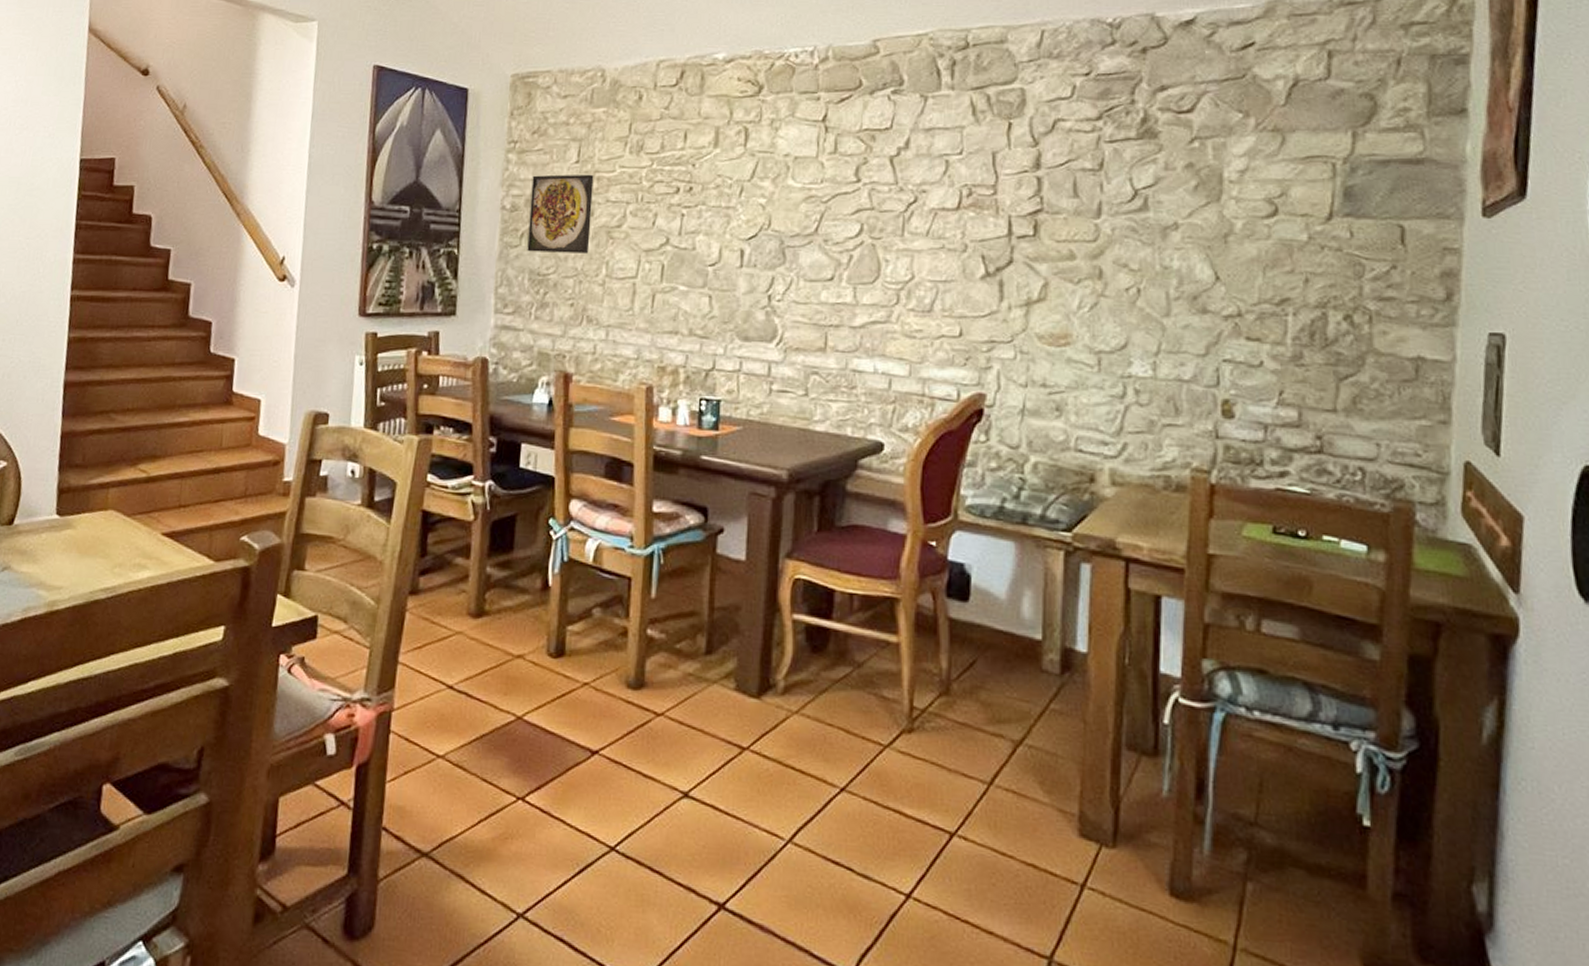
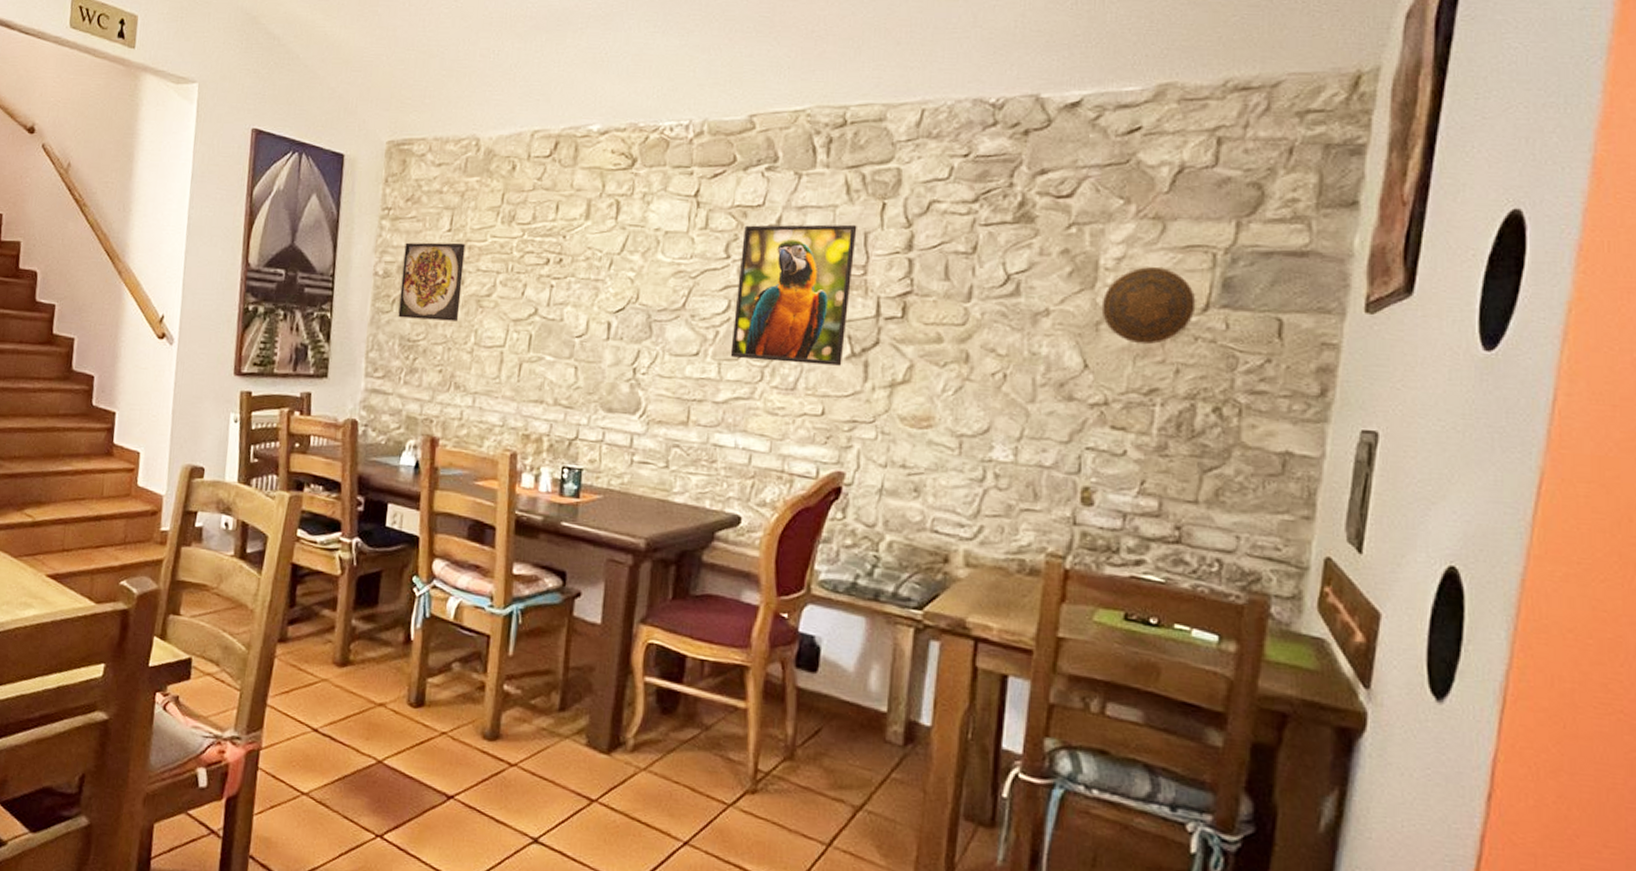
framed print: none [865,145,985,286] -> present [730,224,857,366]
decorative plate: none [1228,179,1320,255] -> present [1101,267,1196,345]

